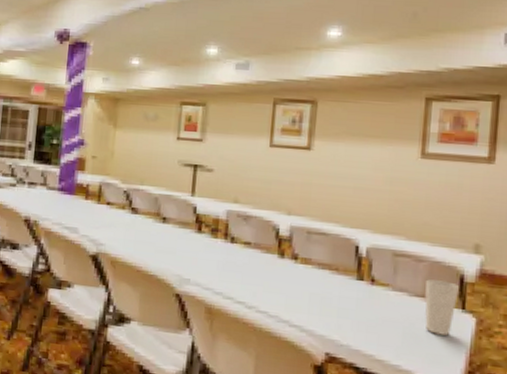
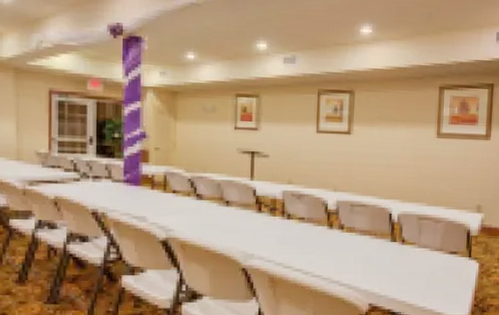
cup: present [425,279,460,336] -> none [442,236,467,279]

